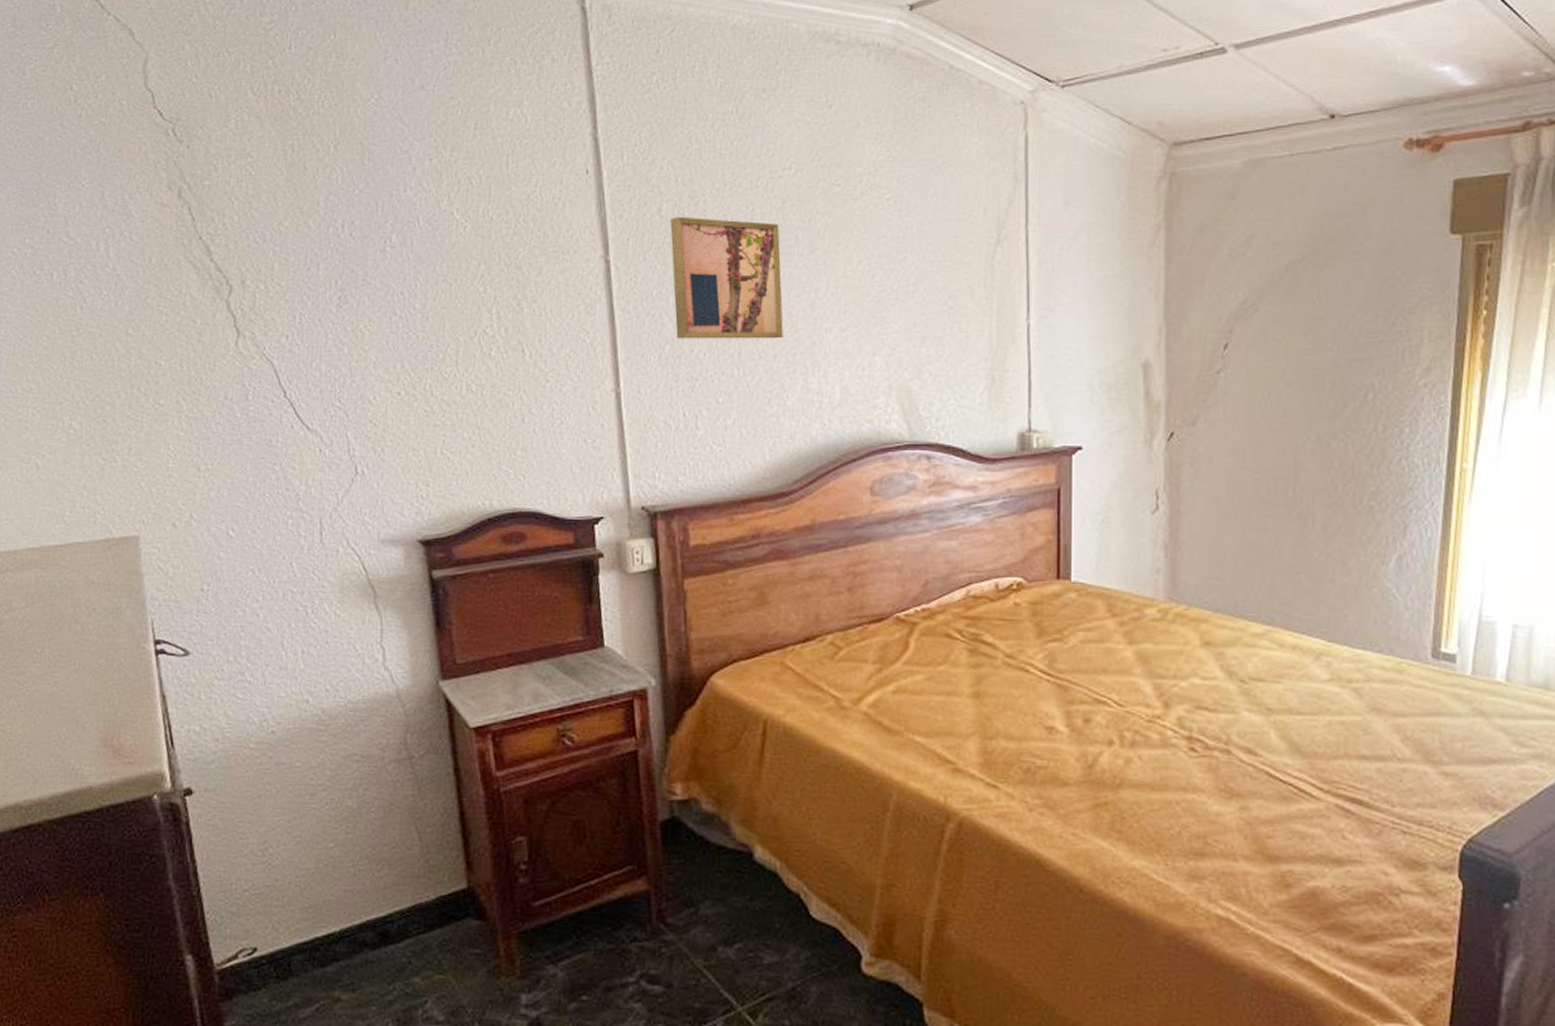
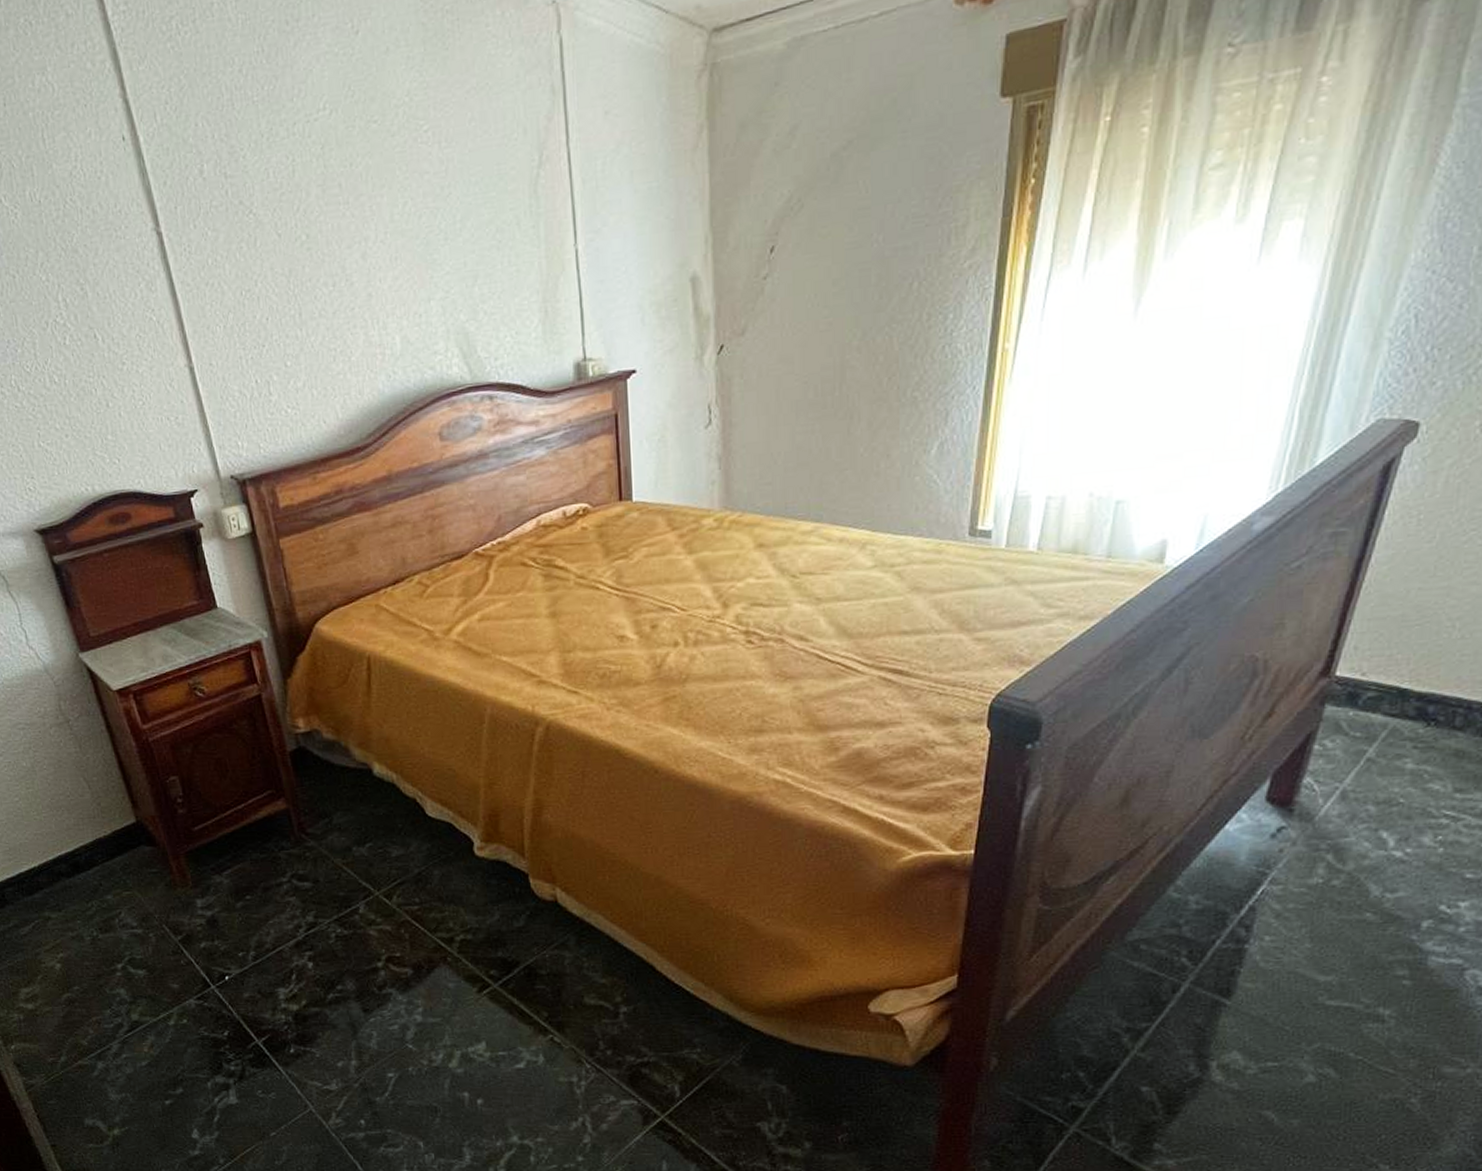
wall art: present [670,216,784,339] -> none [213,172,340,307]

